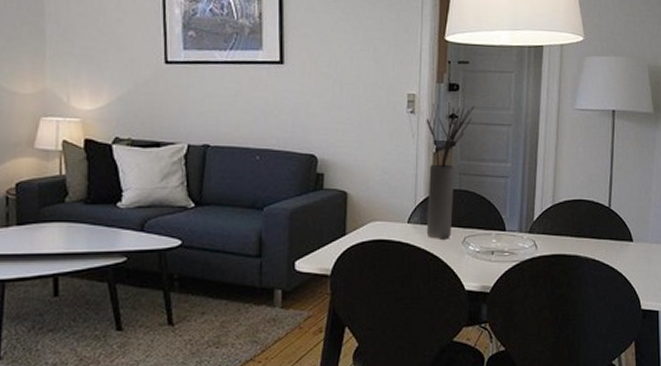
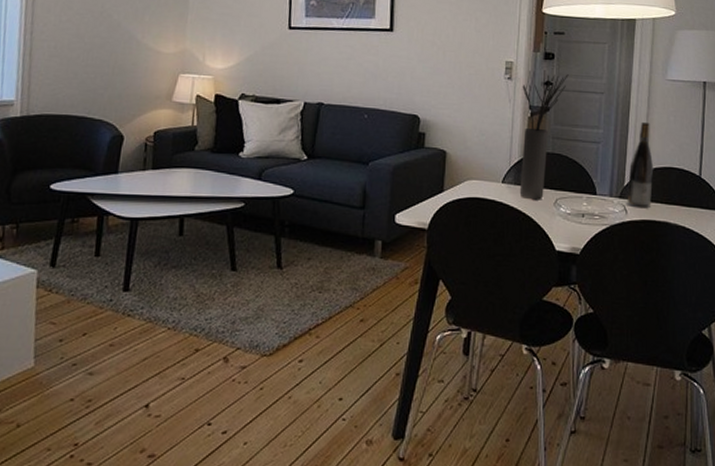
wine bottle: none [536,153,564,243] -> present [627,121,654,209]

